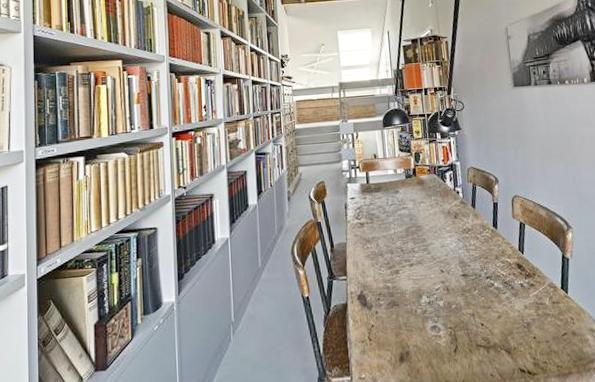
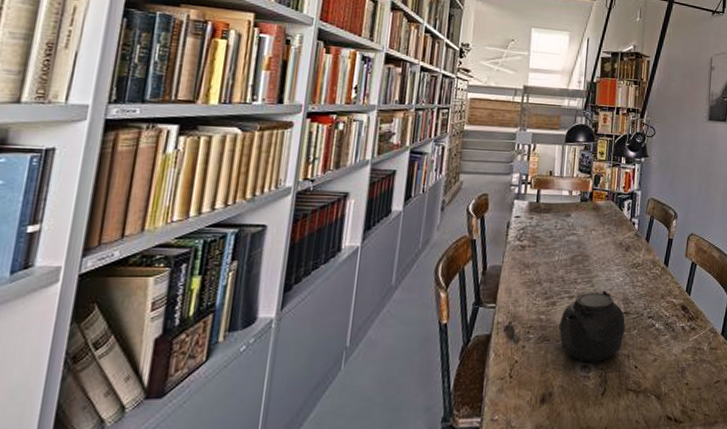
teapot: none [404,256,467,323] -> present [558,290,629,362]

